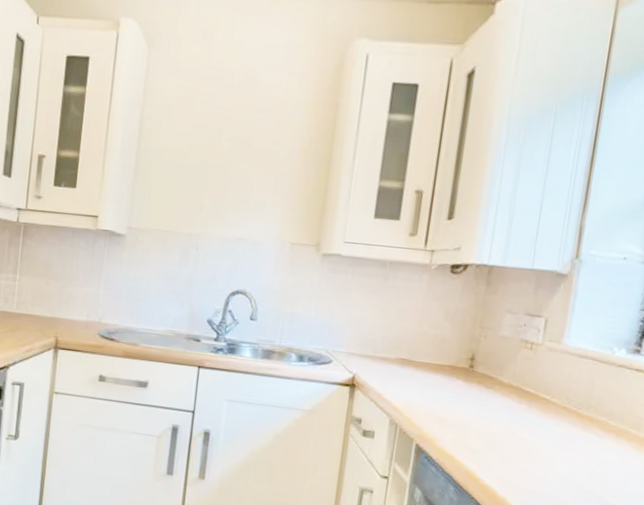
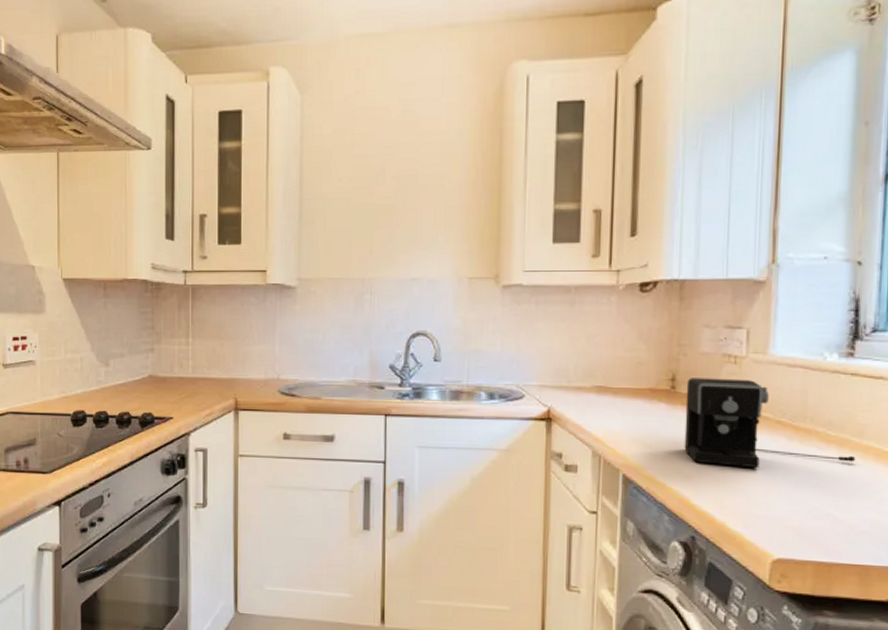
coffee maker: none [475,359,631,452] -> present [684,378,856,469]

